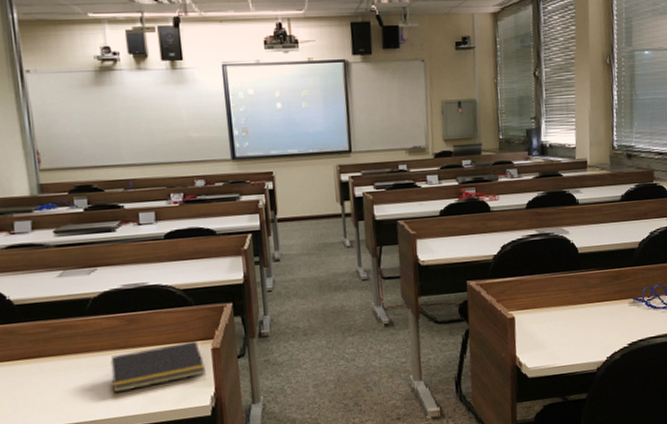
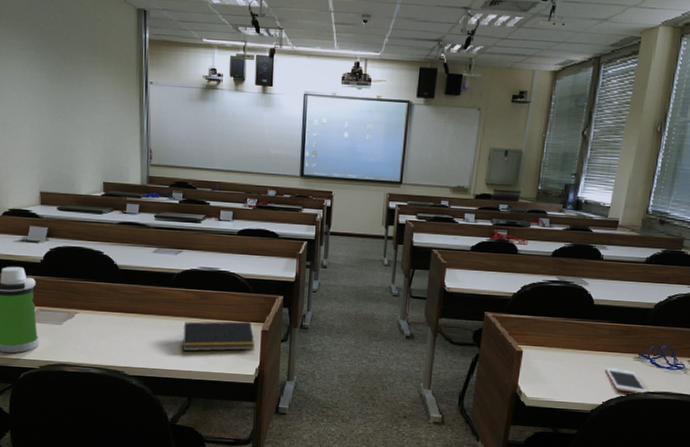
cell phone: none [603,317,649,342] -> present [605,368,648,395]

